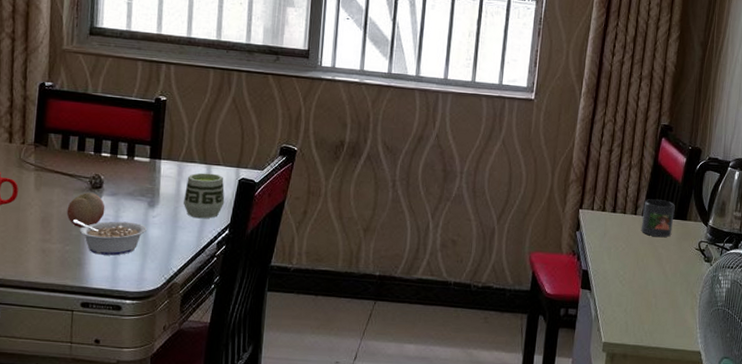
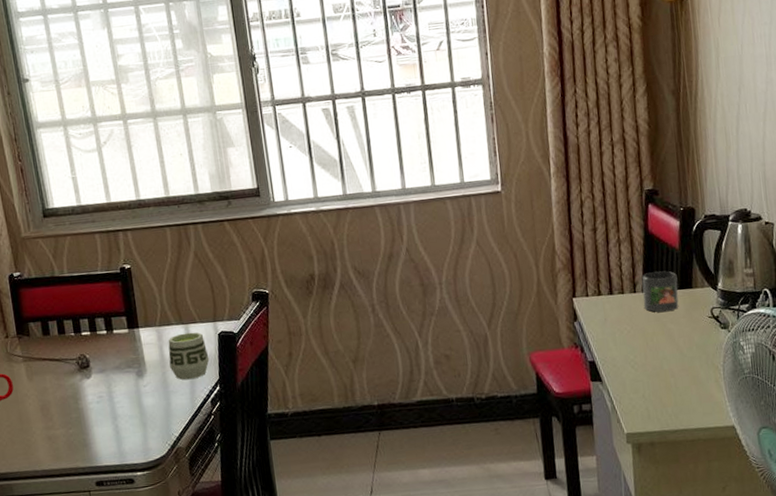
fruit: present [66,192,105,228] -> none [61,373,98,410]
legume: present [72,220,147,256] -> none [69,395,141,433]

